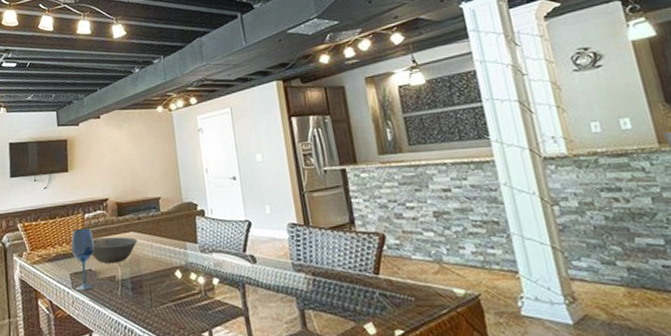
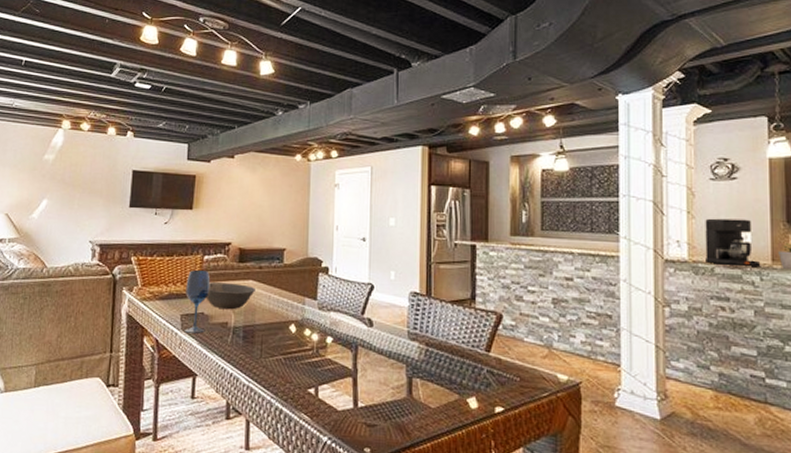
coffee maker: none [577,105,648,156] -> present [705,218,761,268]

